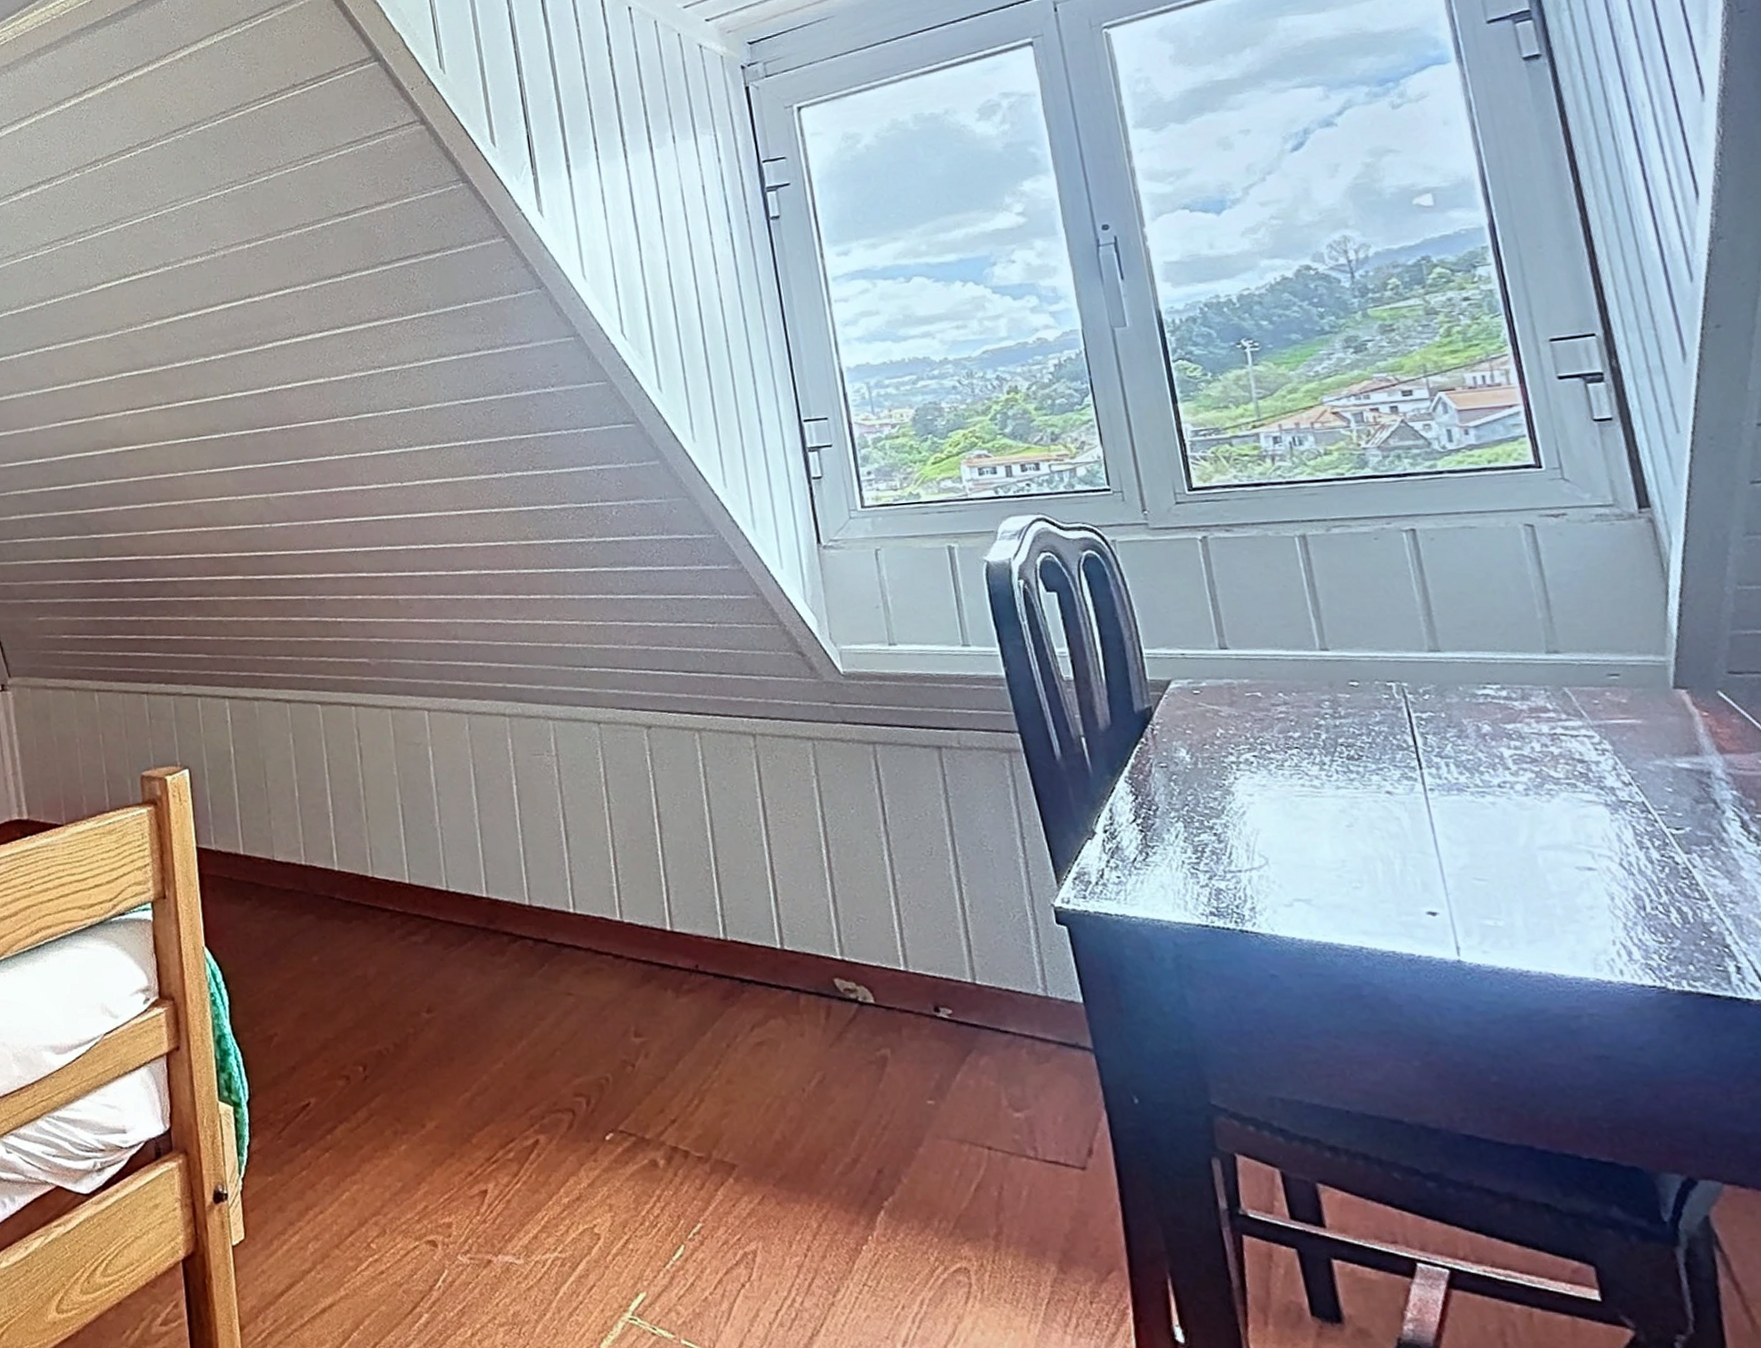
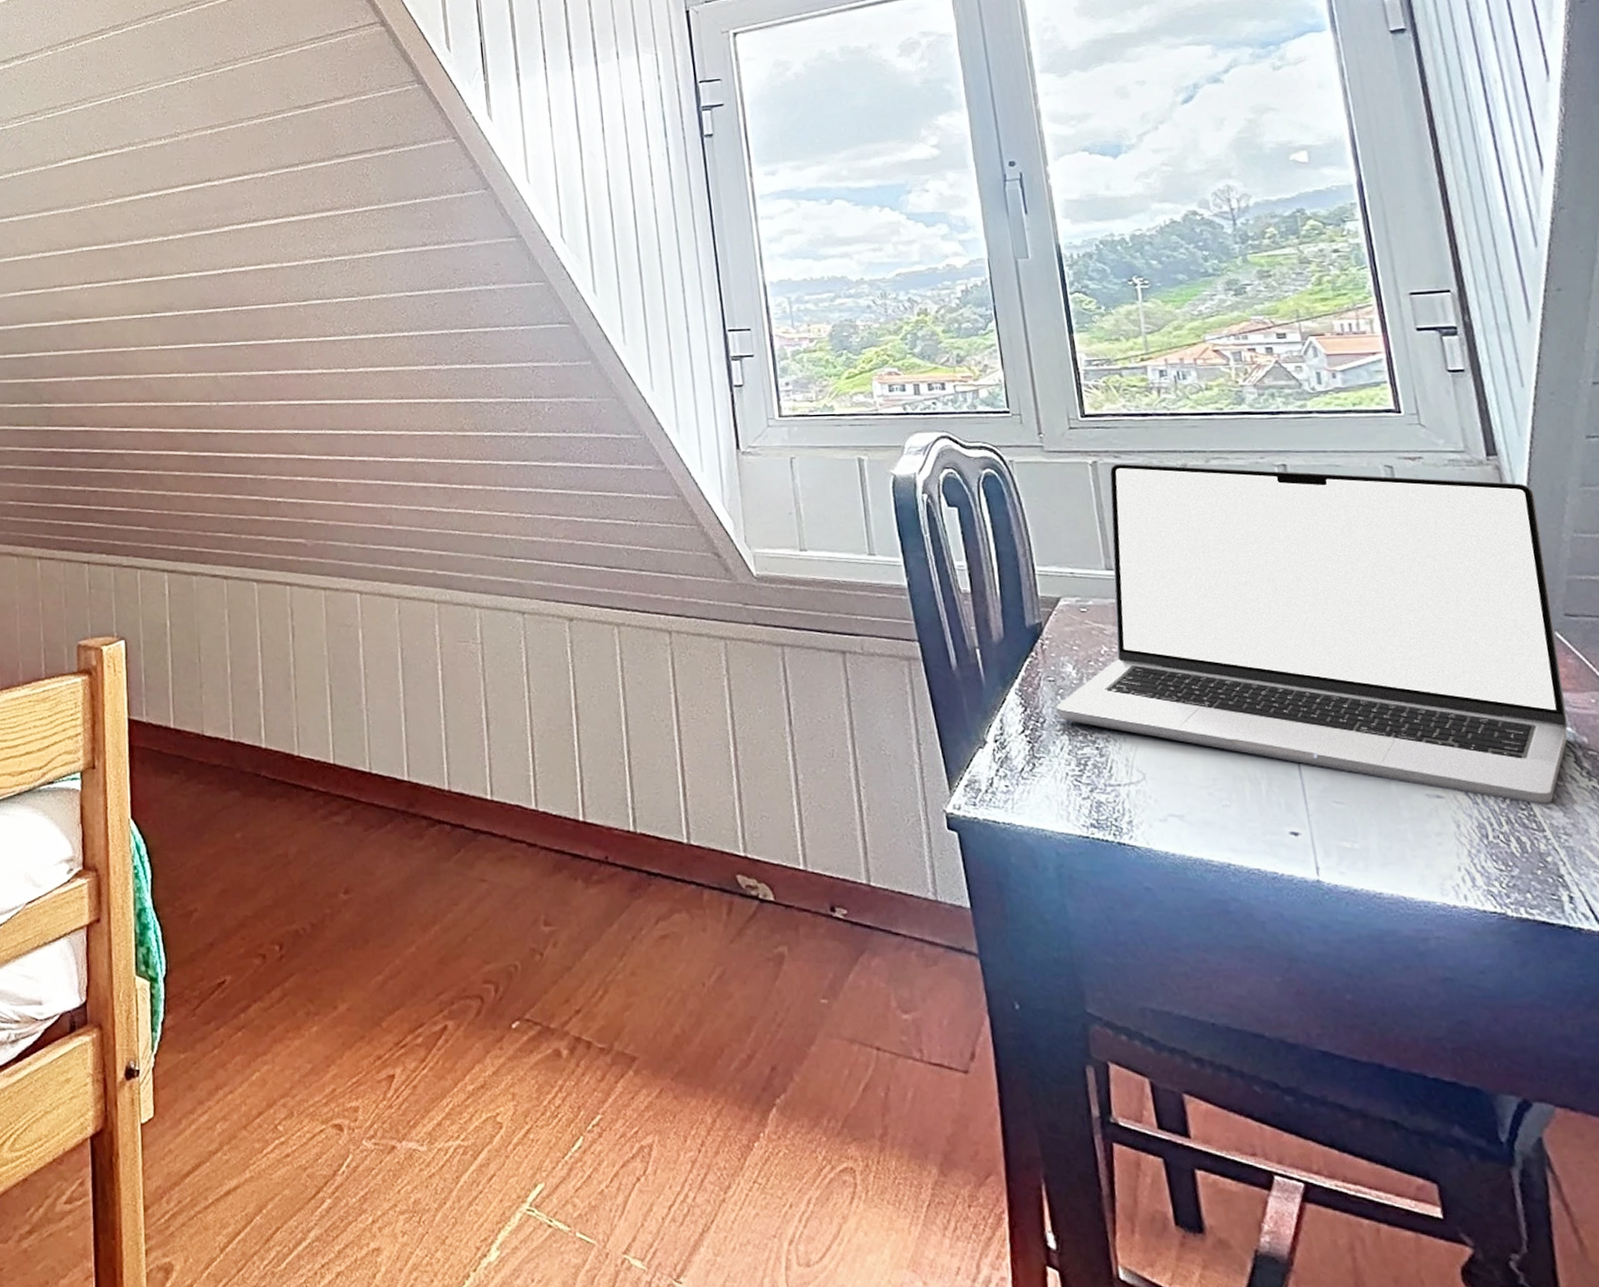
laptop: none [1169,535,1734,872] -> present [1055,463,1569,804]

